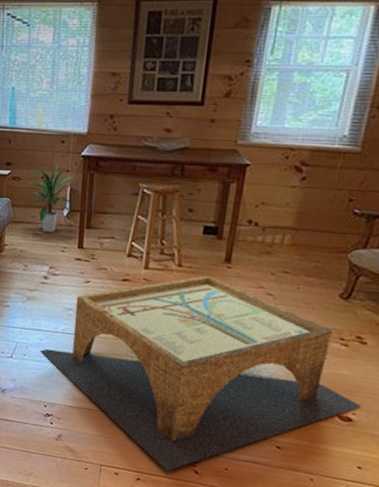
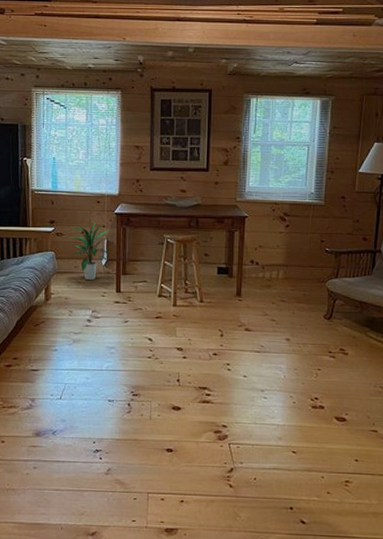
coffee table: present [40,275,361,472] -> none [87,308,350,490]

